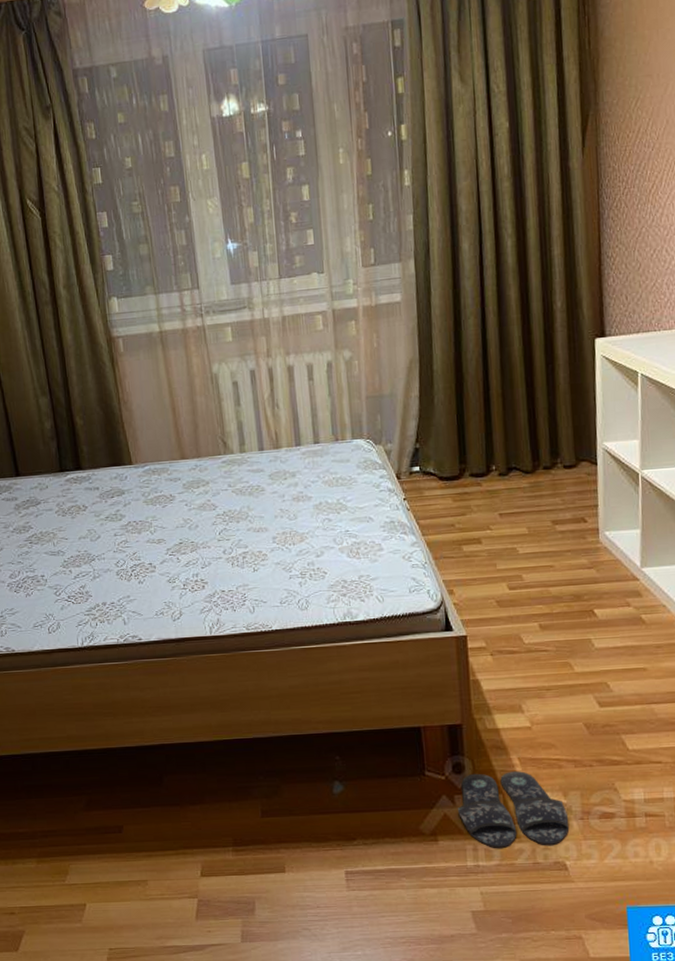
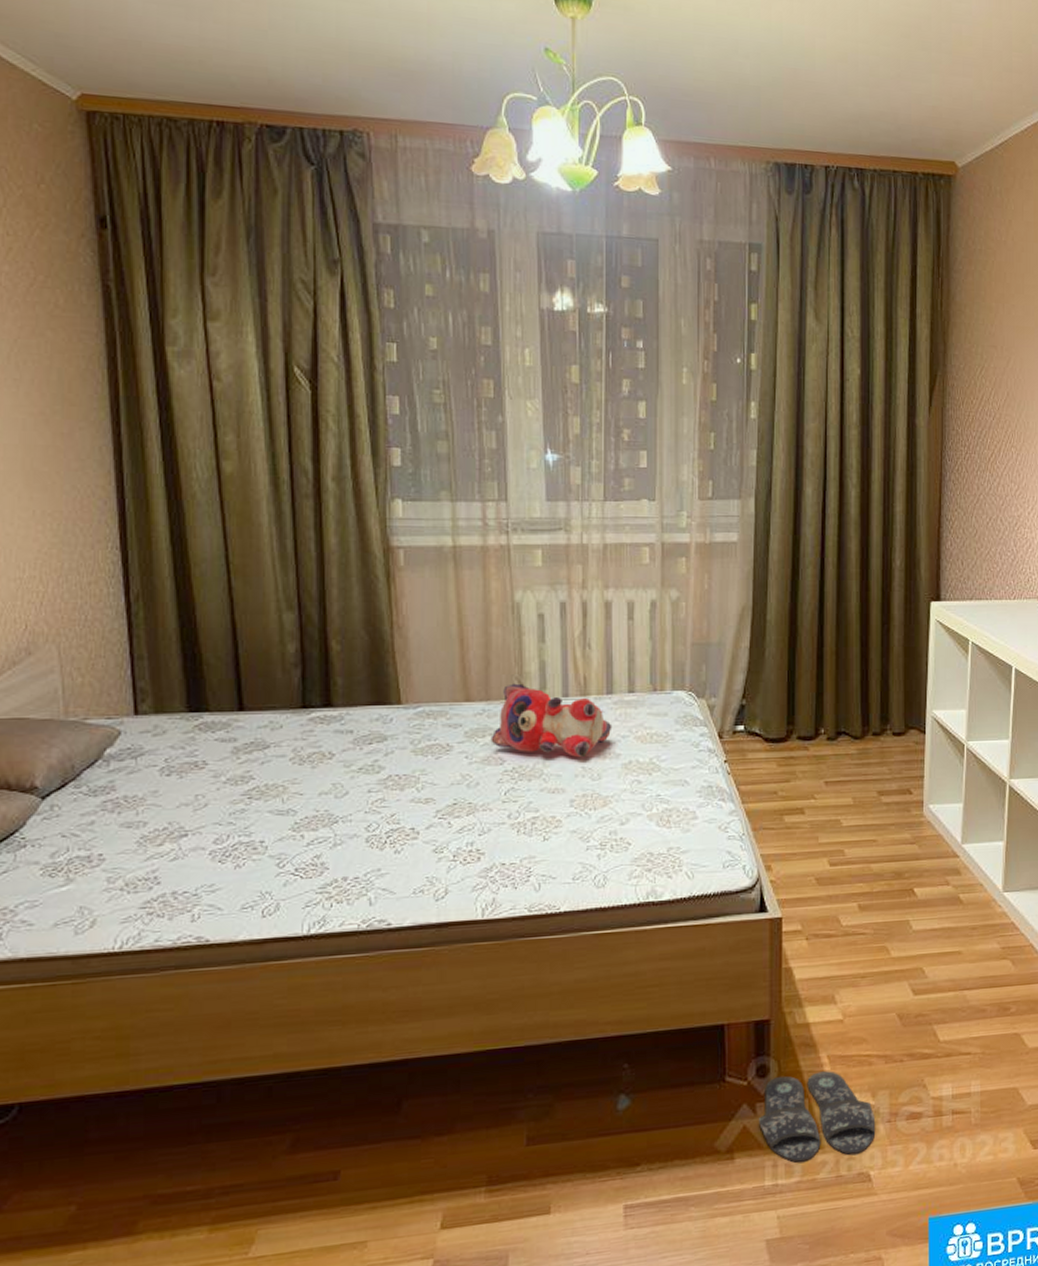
stuffed animal: none [204,441,303,502] -> present [491,683,612,758]

